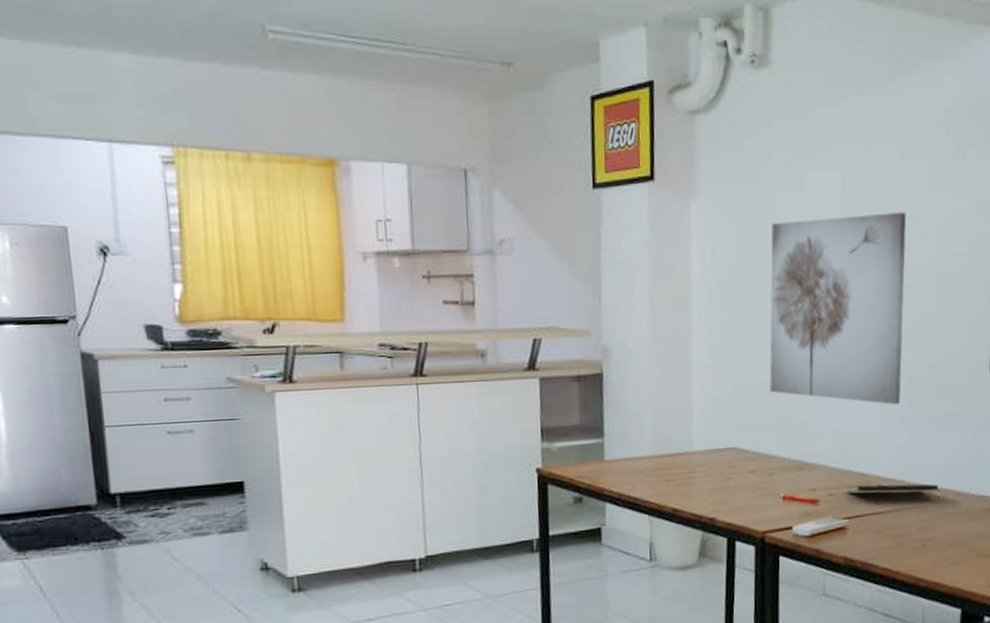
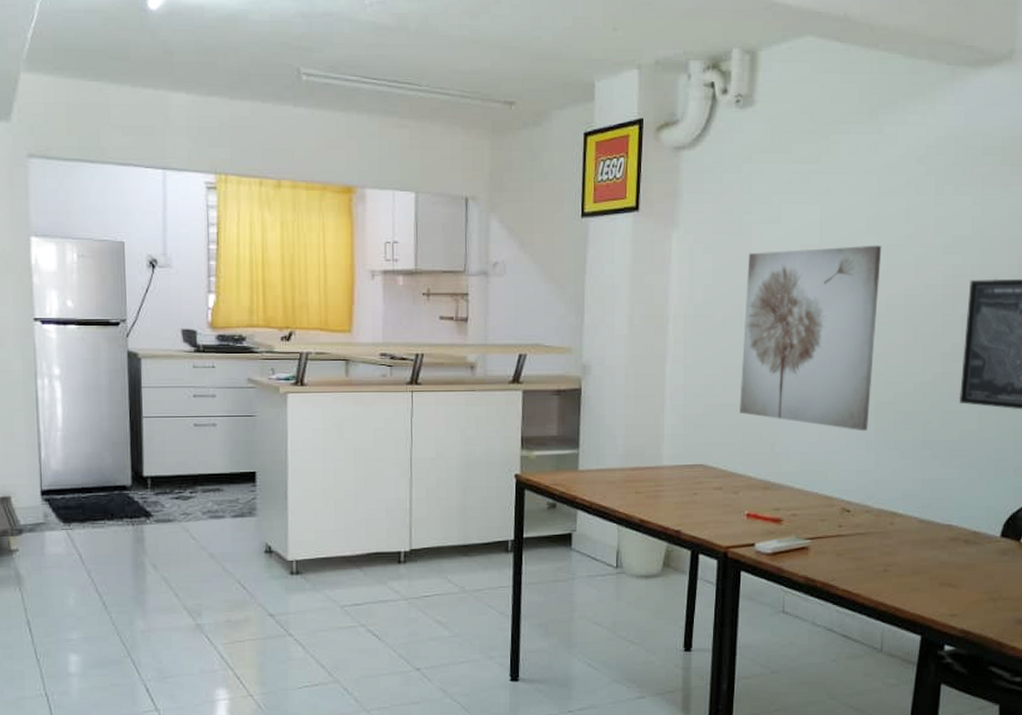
notepad: present [846,484,940,501] -> none [810,507,904,527]

